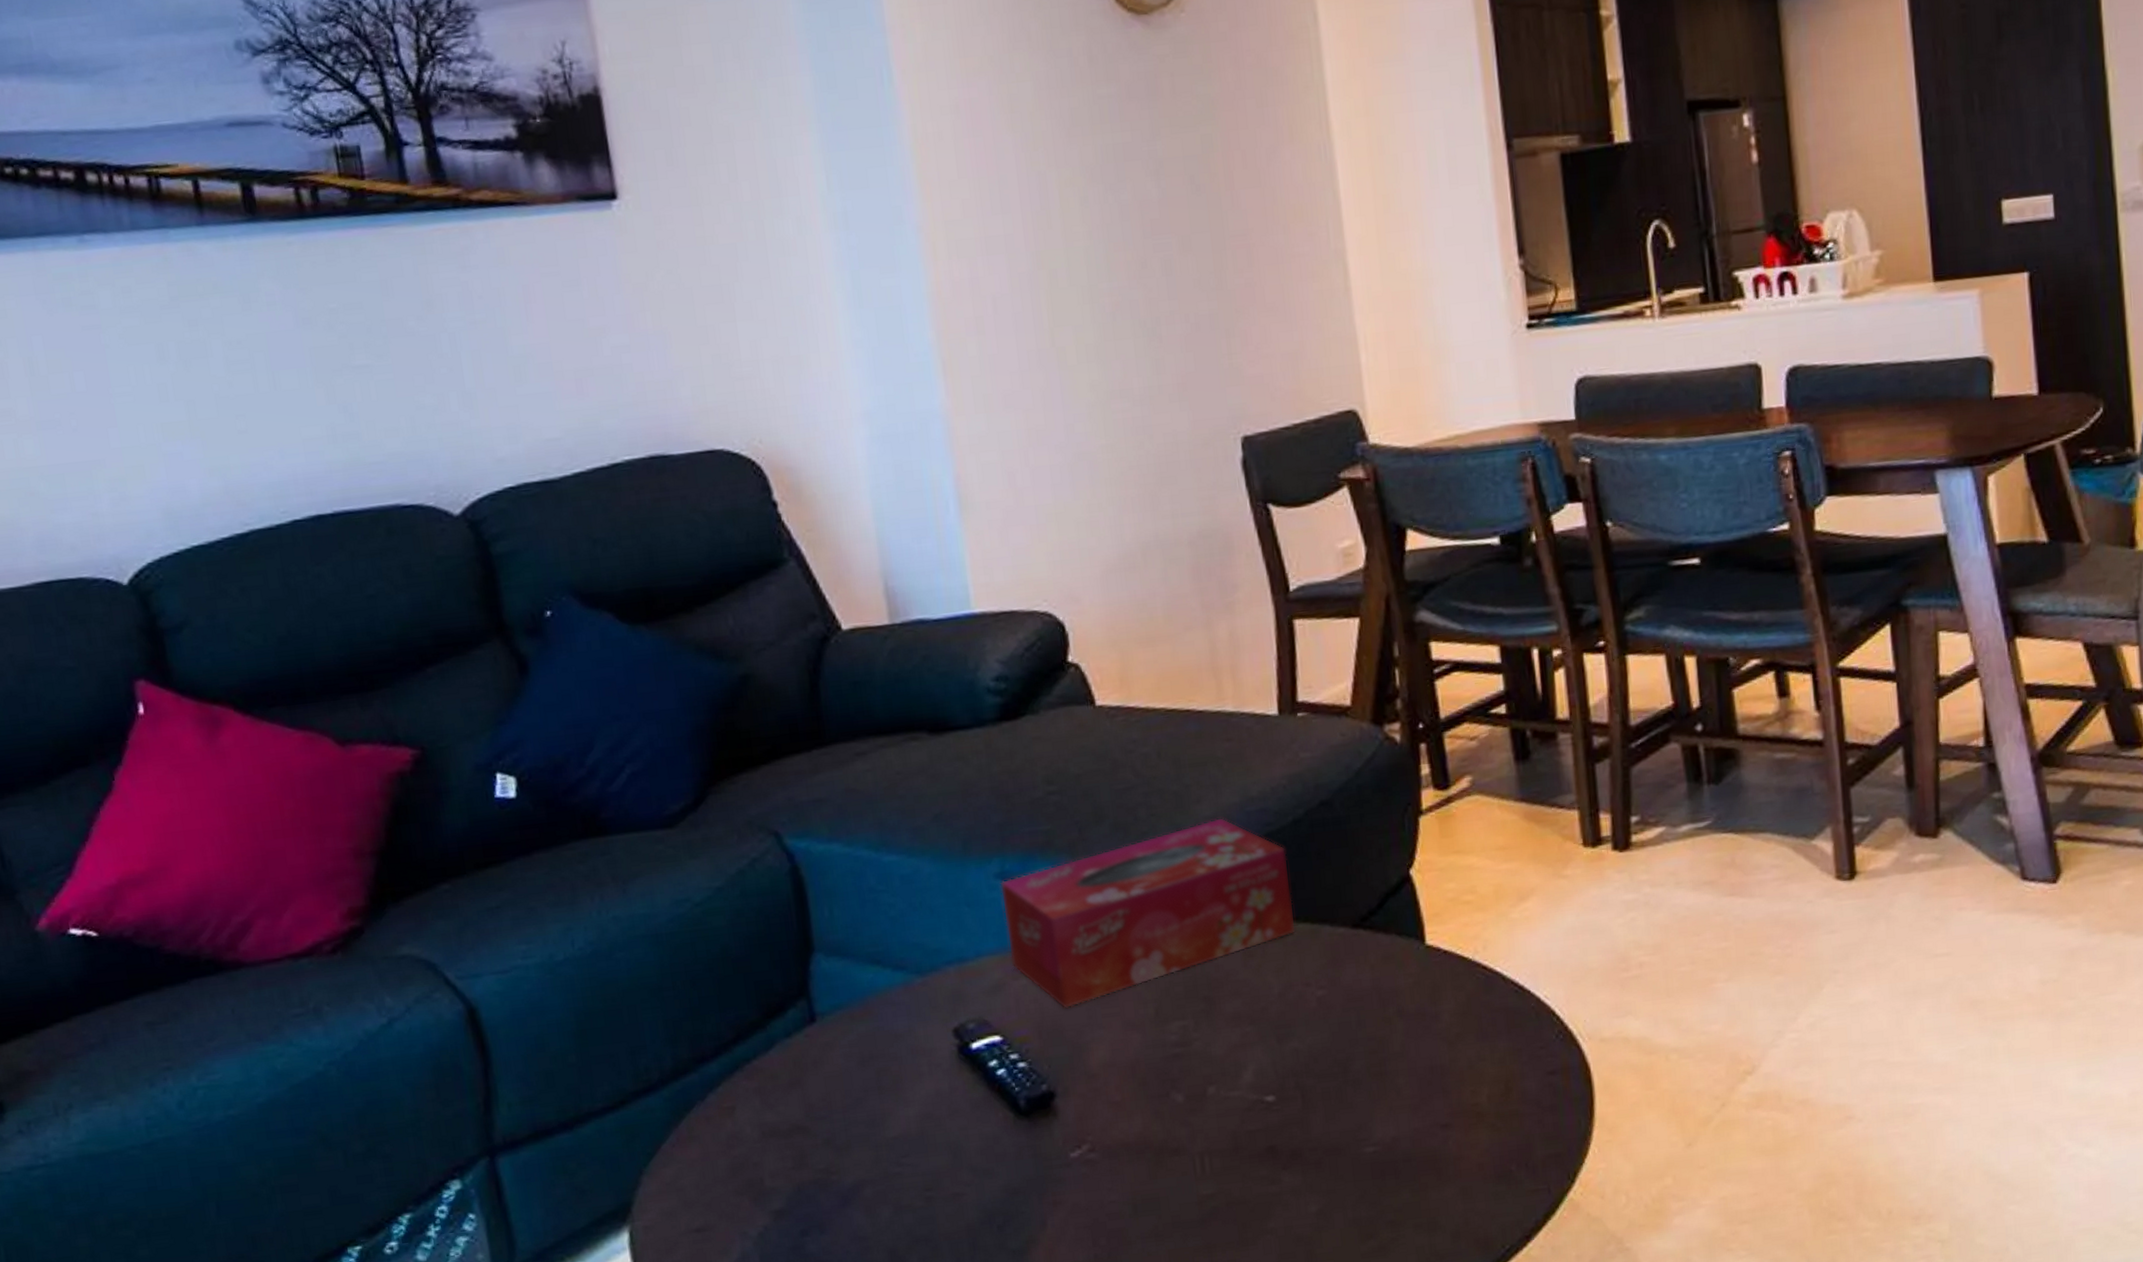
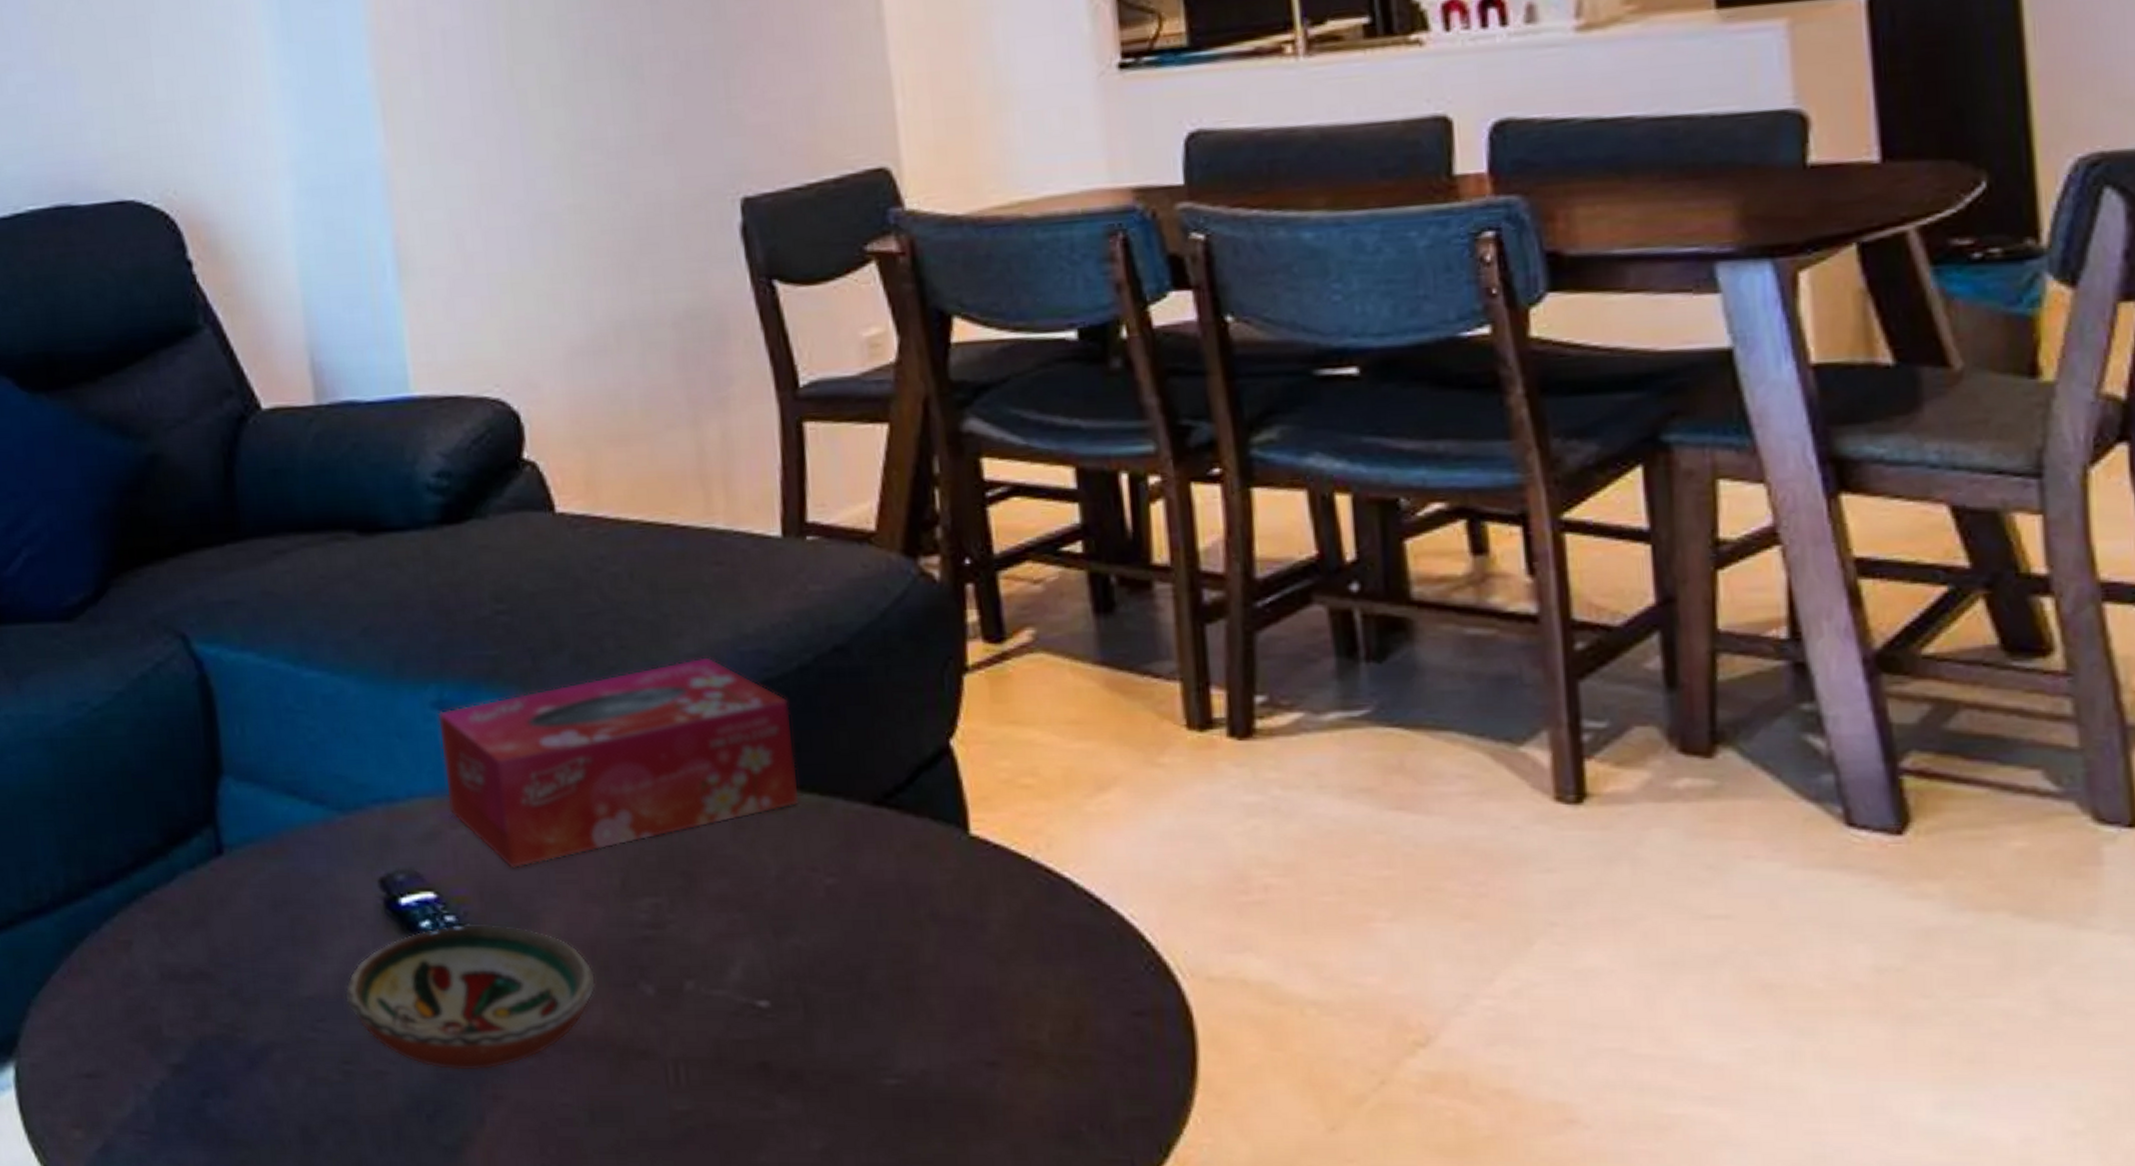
decorative bowl: none [925,1057,1136,1186] -> present [345,923,596,1070]

